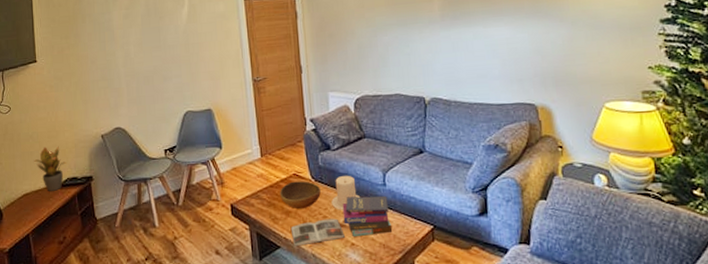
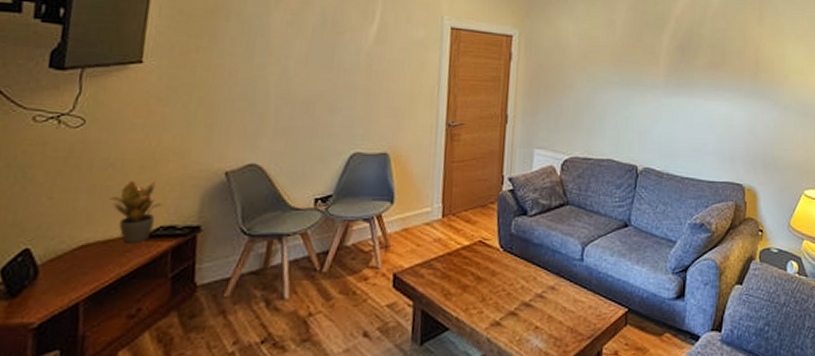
bowl: present [280,181,321,210] -> none [458,250,509,284]
magazine: present [290,218,345,246] -> none [465,296,529,328]
candle: present [331,175,361,210] -> none [519,246,554,287]
books: present [342,196,393,237] -> none [530,272,584,319]

